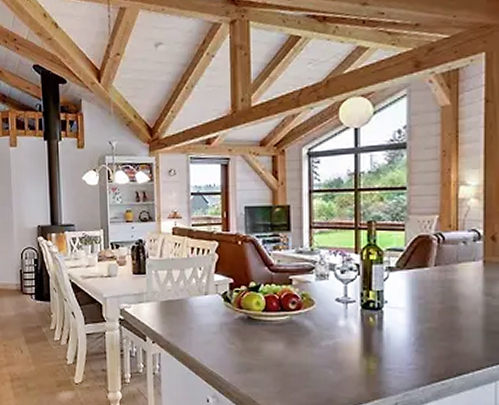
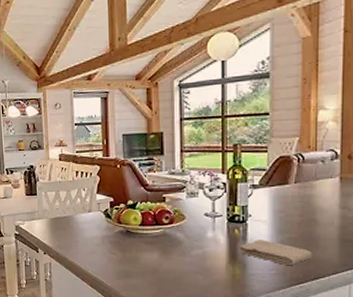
washcloth: none [373,329,454,359] -> present [238,240,312,265]

